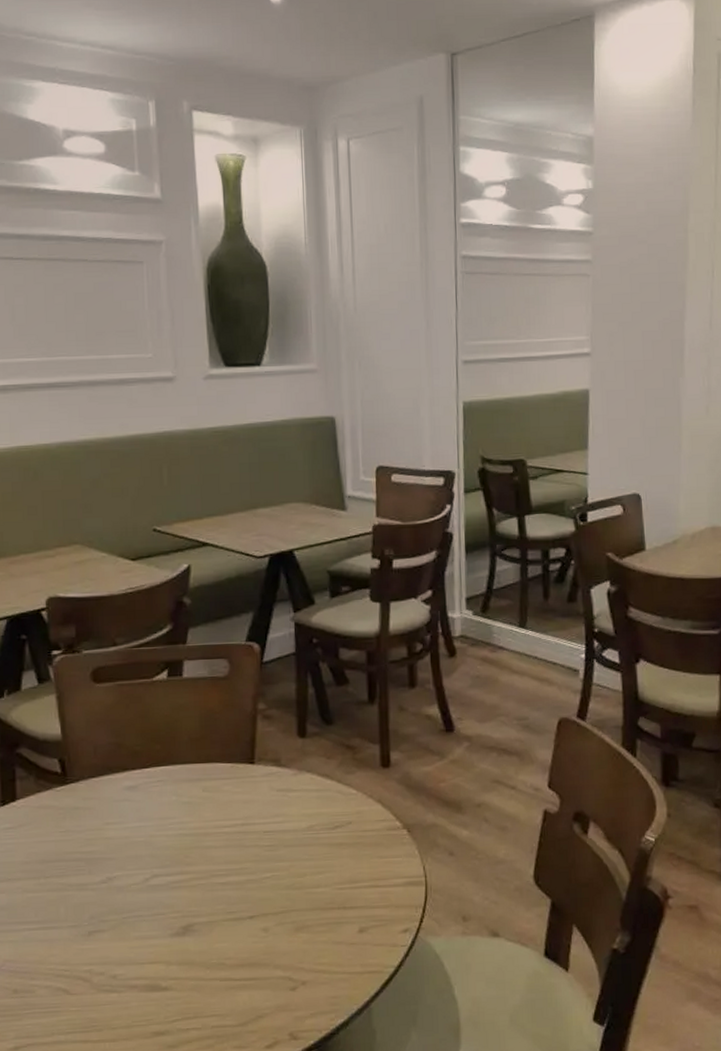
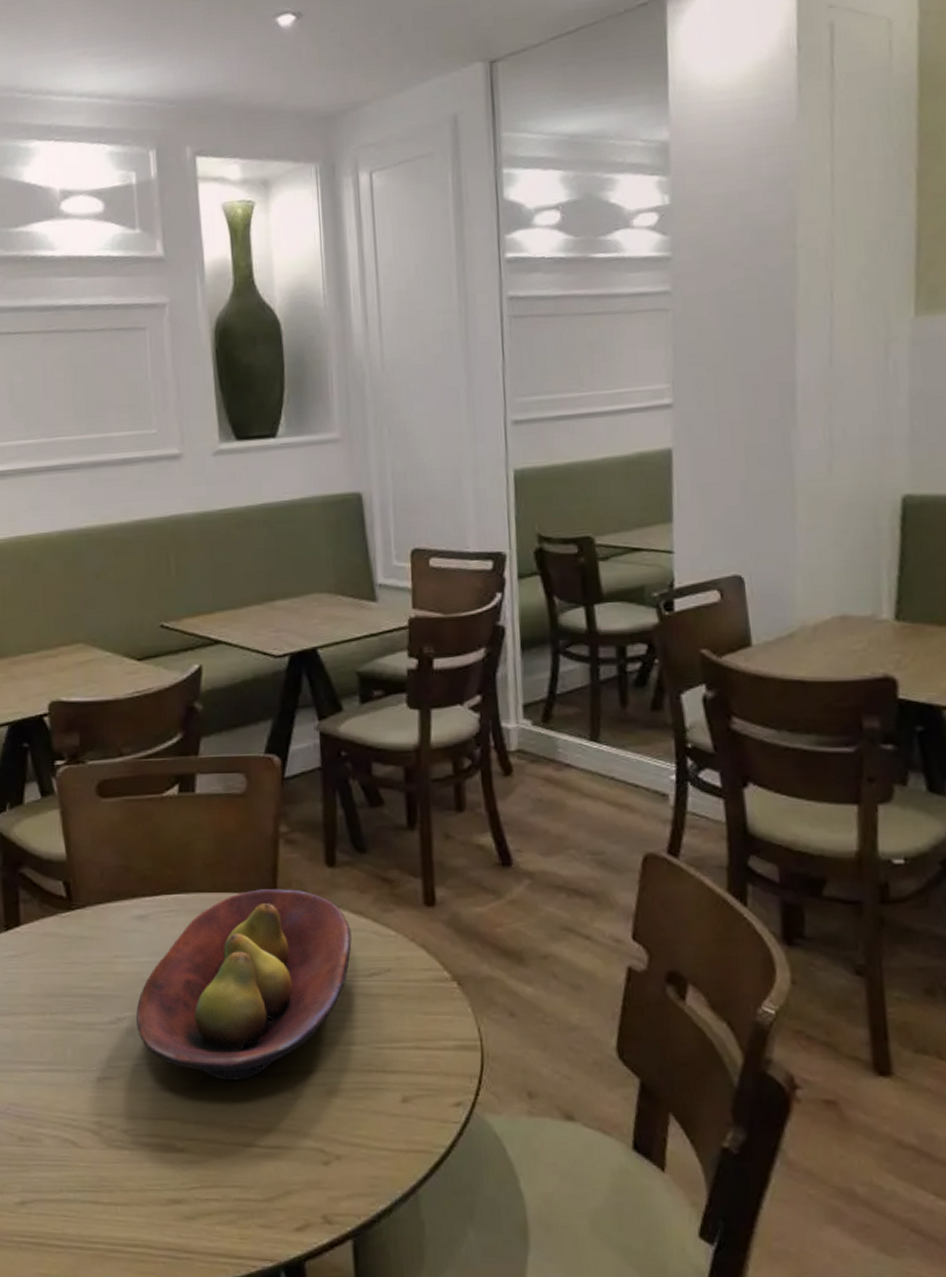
fruit bowl: none [126,758,319,926] -> present [136,889,352,1081]

